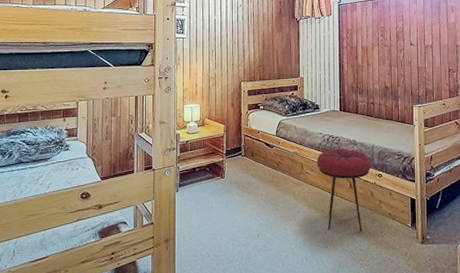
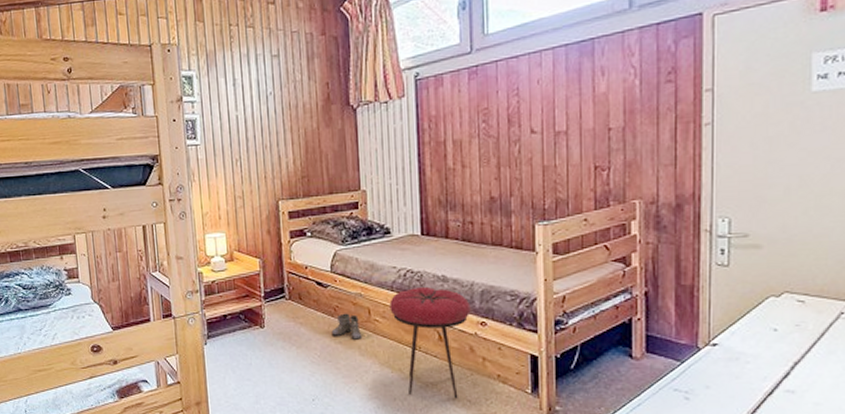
boots: none [274,167,297,188] -> present [331,313,363,340]

